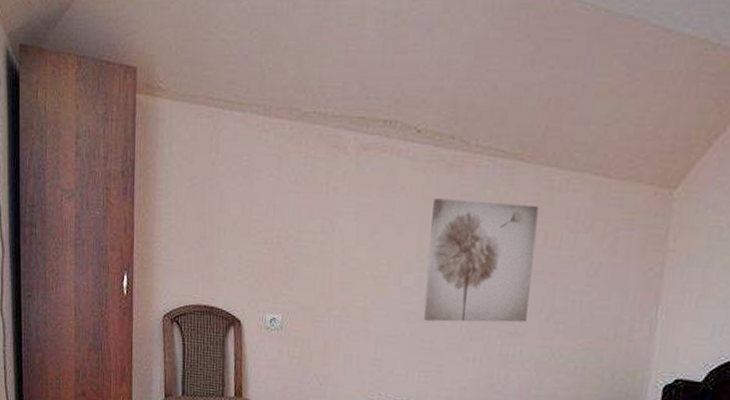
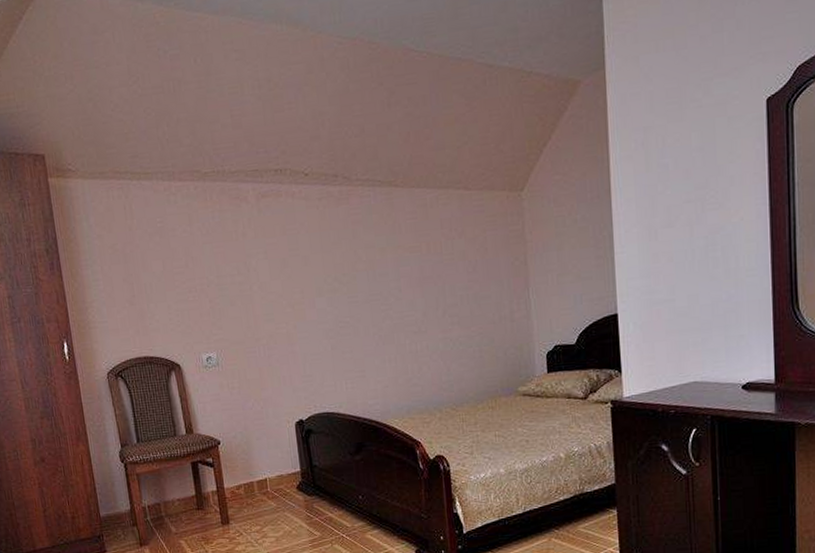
wall art: present [423,199,539,323] -> none [330,221,426,335]

